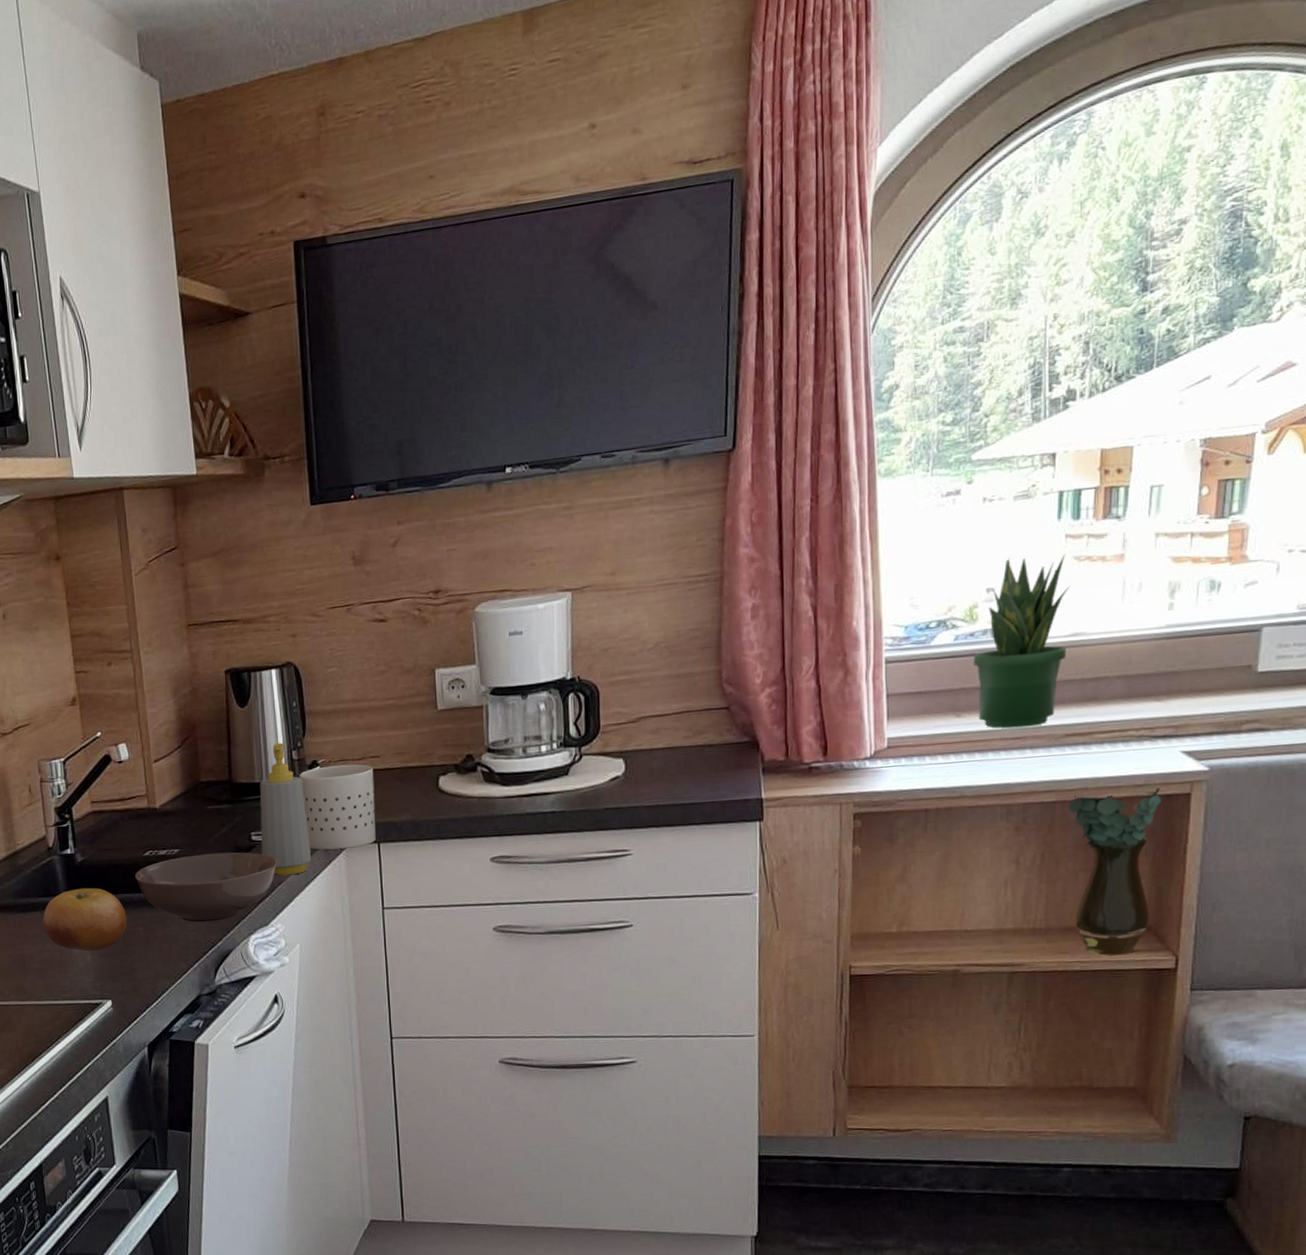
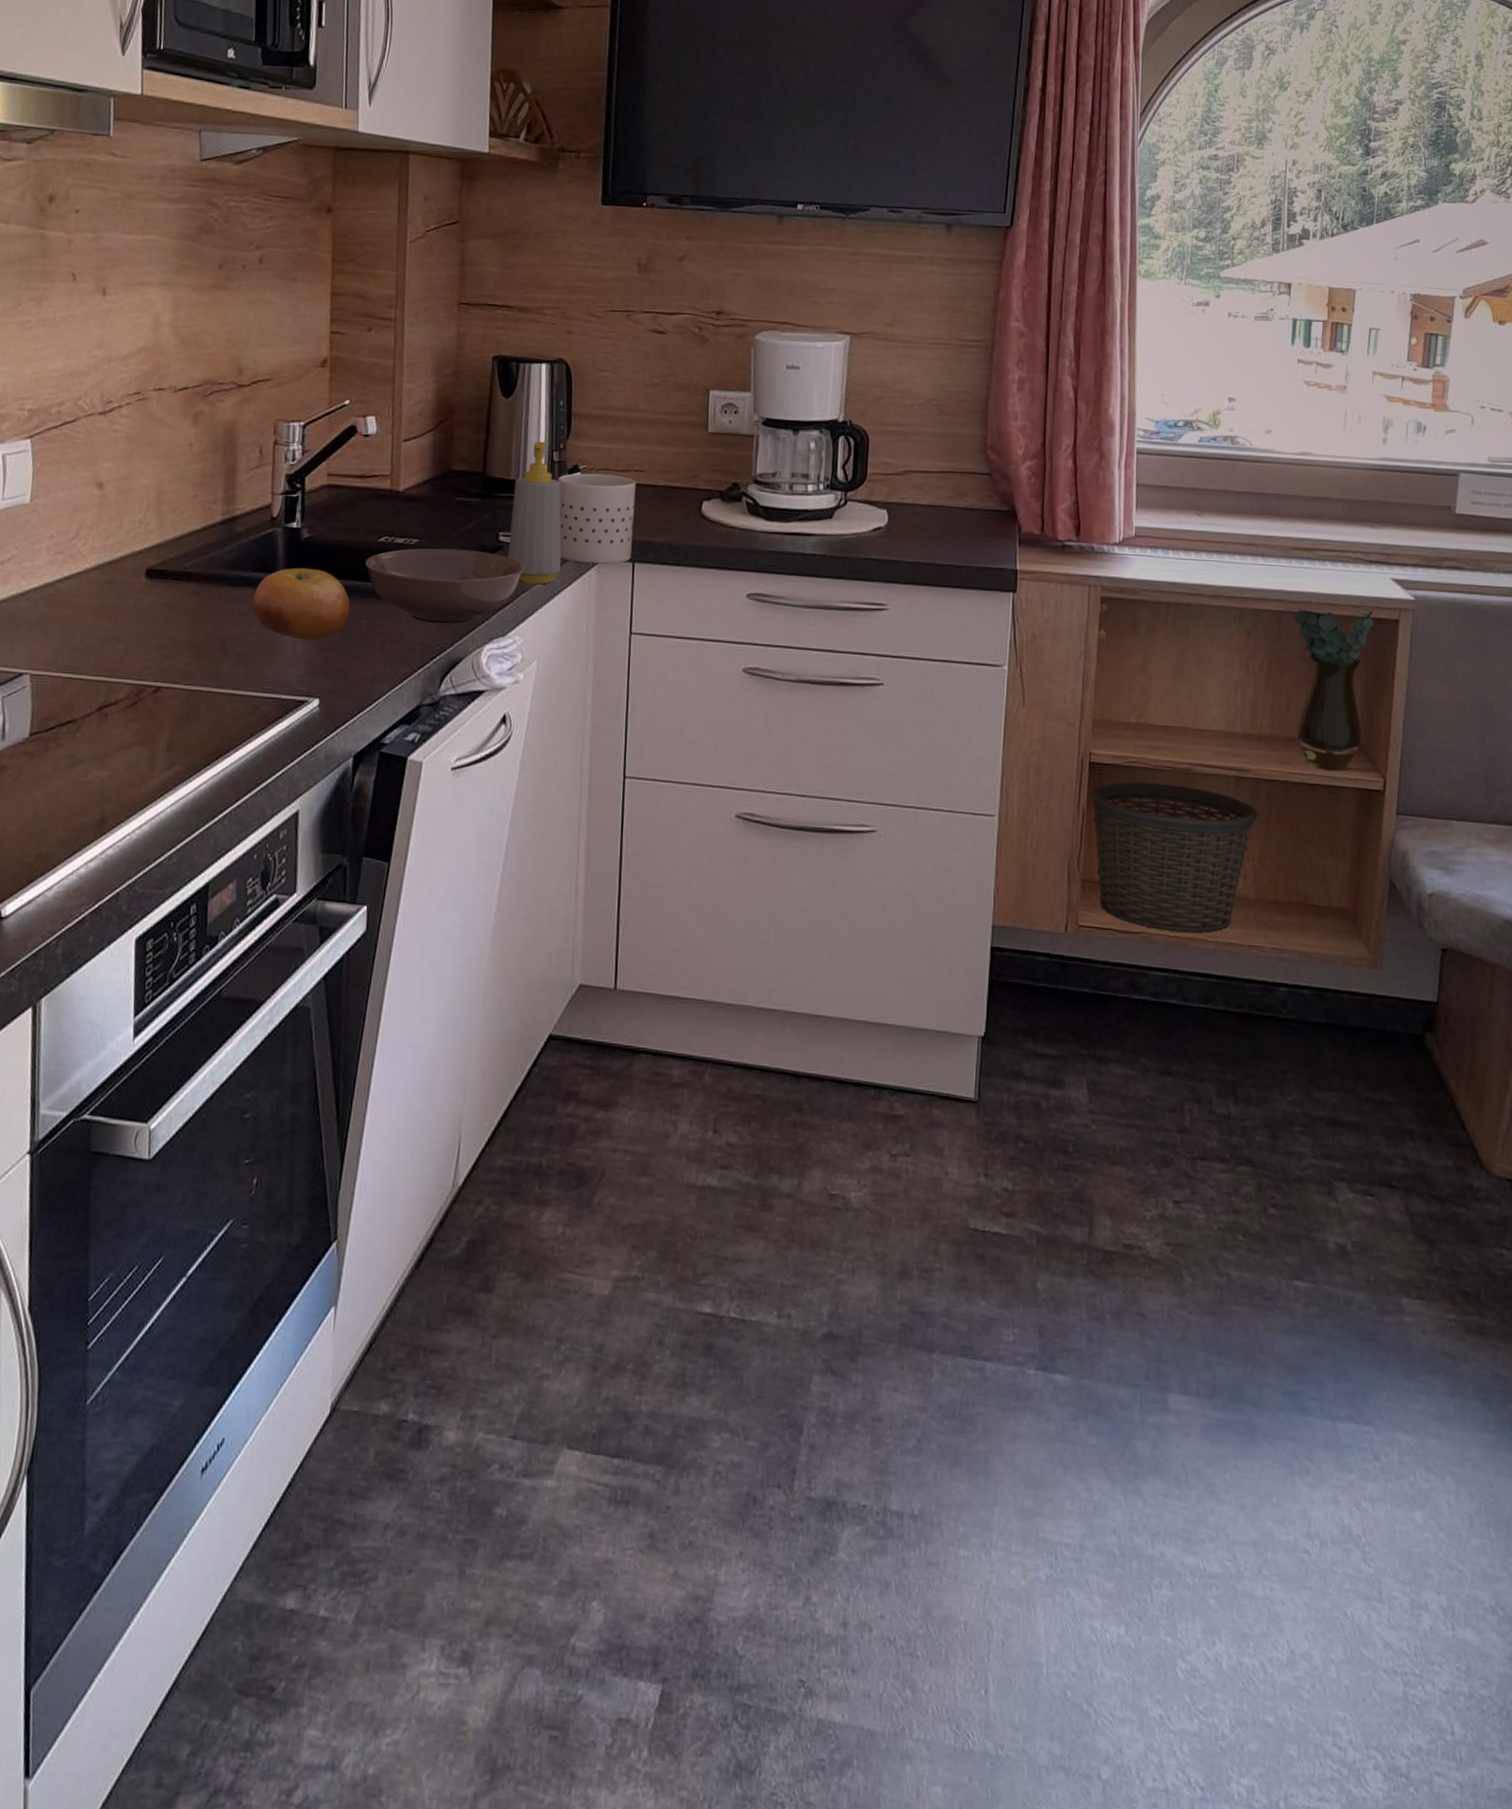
basket: none [851,987,1034,1126] -> present [1089,782,1258,933]
planter: present [973,554,1070,728] -> none [1214,372,1300,535]

